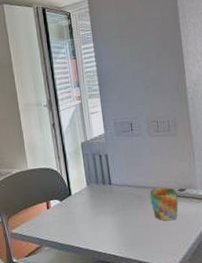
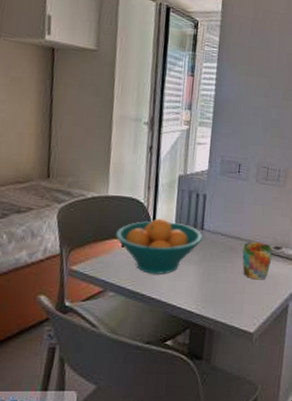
fruit bowl: none [40,181,112,229] -> present [115,218,203,275]

